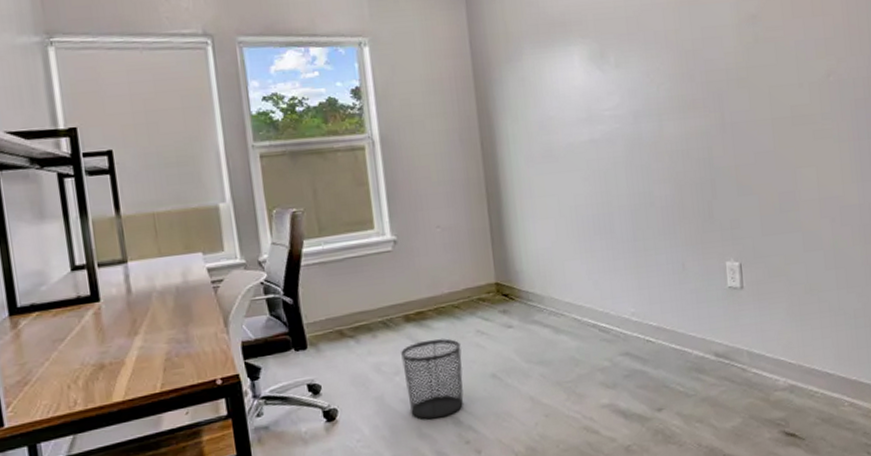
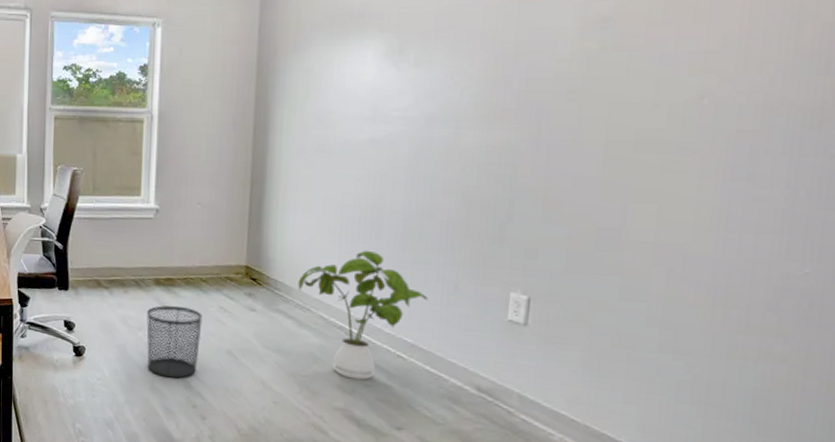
house plant: none [548,245,663,373] -> present [298,250,428,380]

